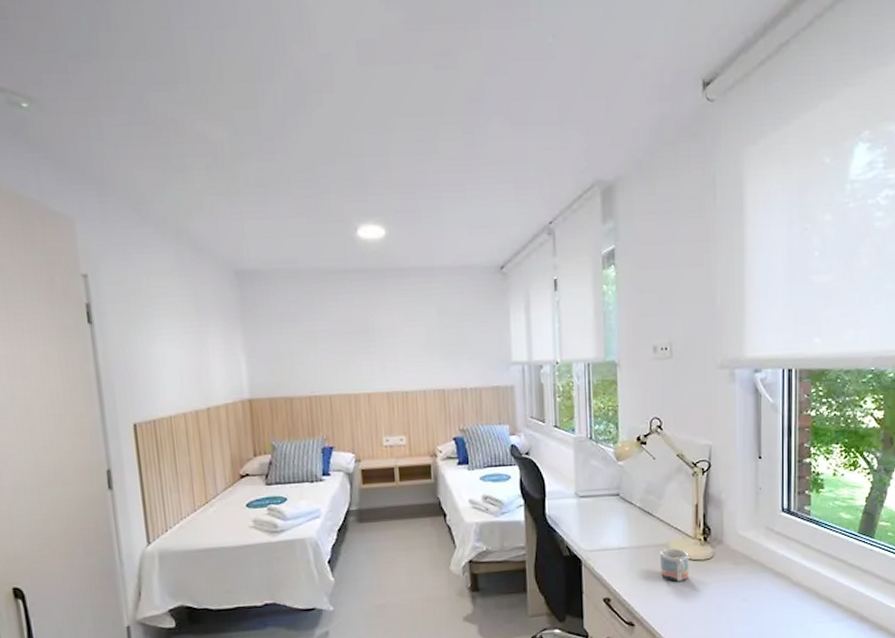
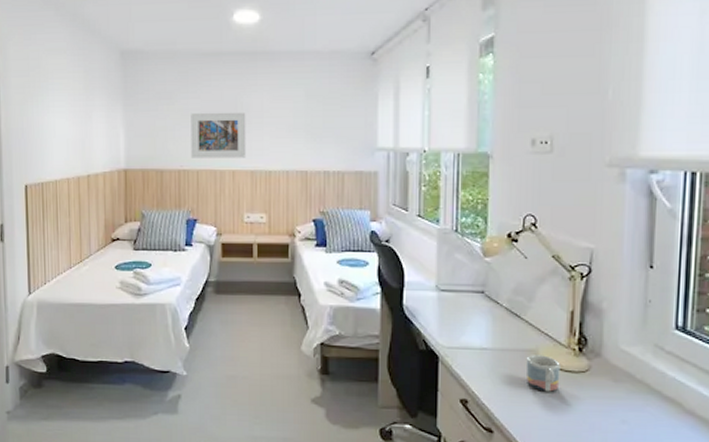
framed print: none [318,331,381,383] -> present [191,112,247,158]

